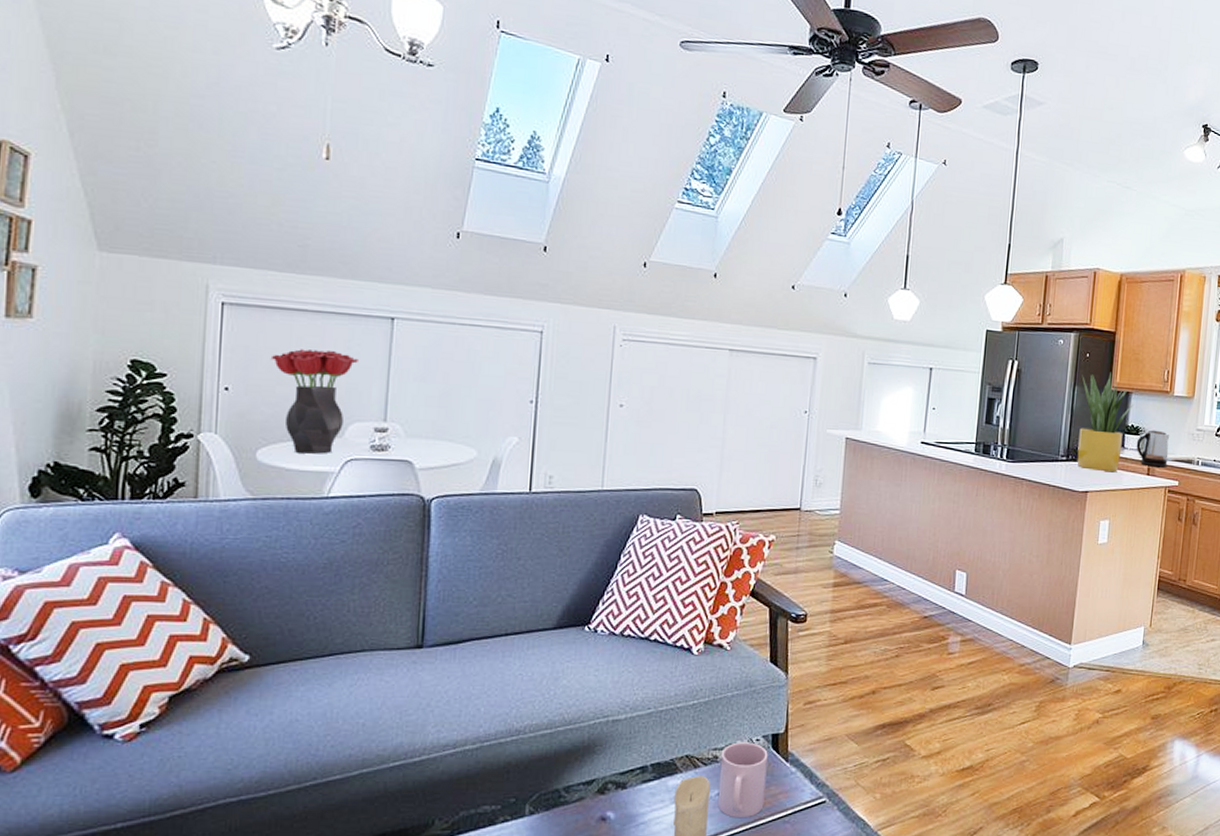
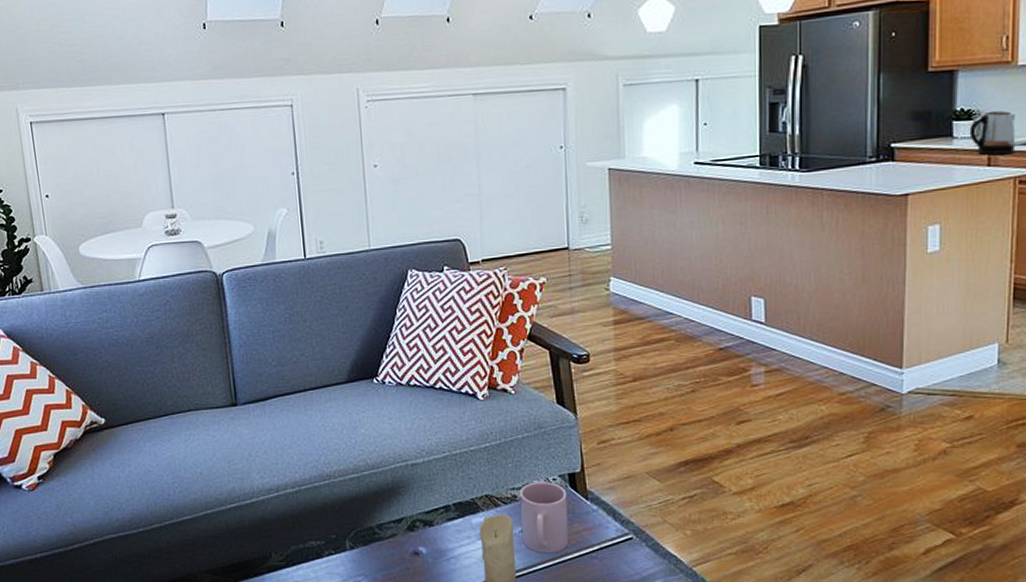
bouquet: present [270,349,358,454] -> none [74,150,142,245]
planter: present [1077,371,1134,473] -> none [887,49,961,169]

